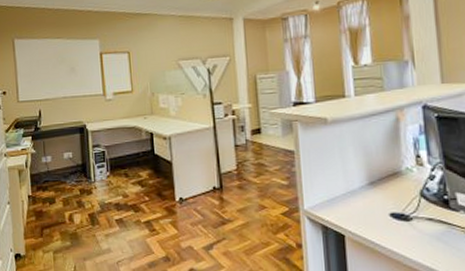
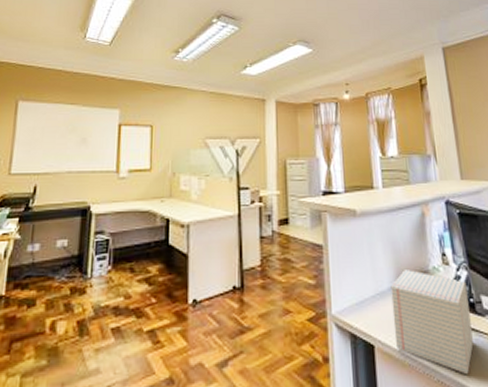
notepad: none [361,171,445,261] -> present [390,270,474,375]

